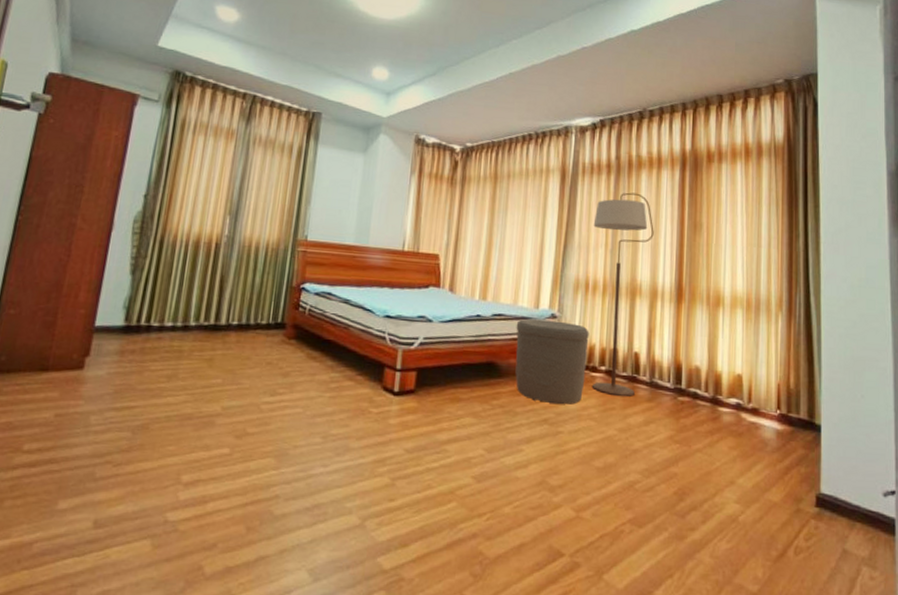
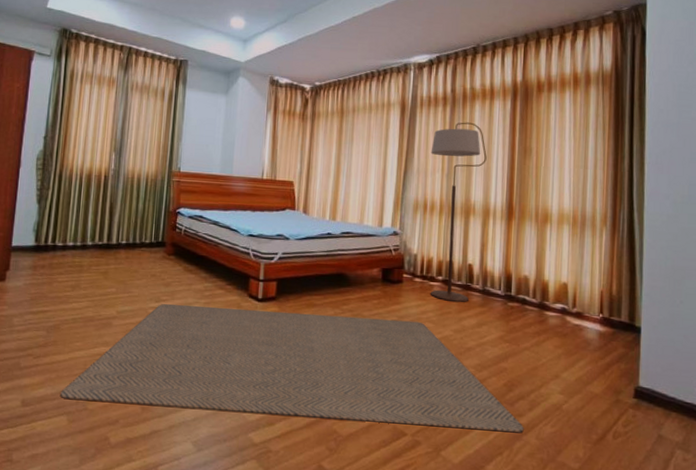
rug: none [144,397,697,551] -> present [60,303,524,433]
basket: present [515,318,589,405] -> none [362,236,428,309]

